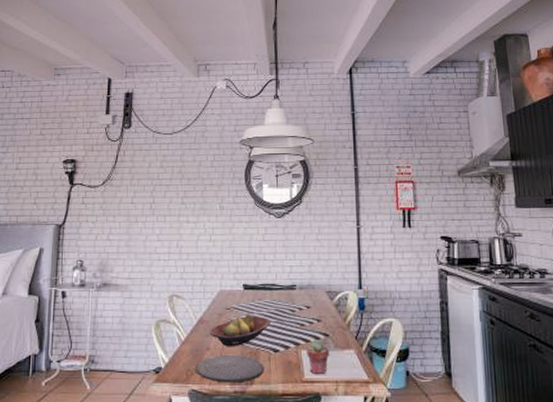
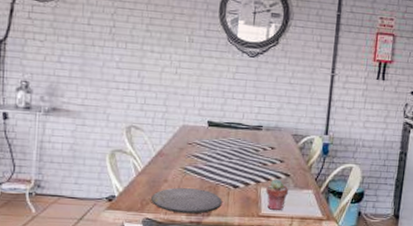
fruit bowl: present [210,313,270,347] -> none [169,150,233,181]

